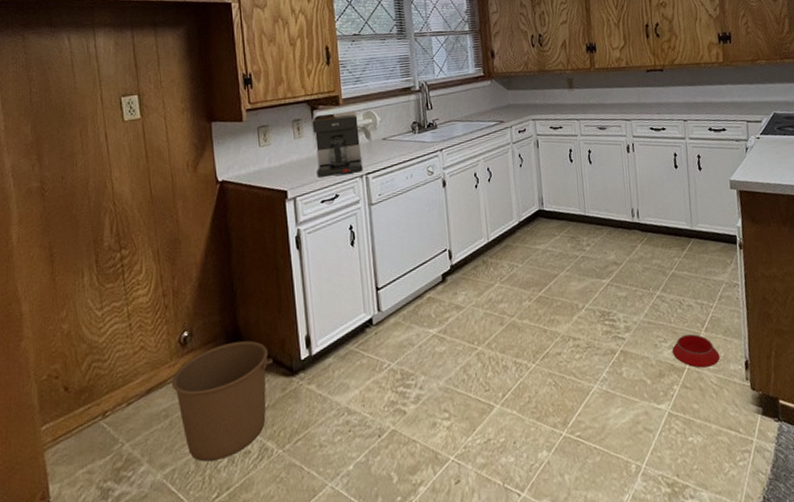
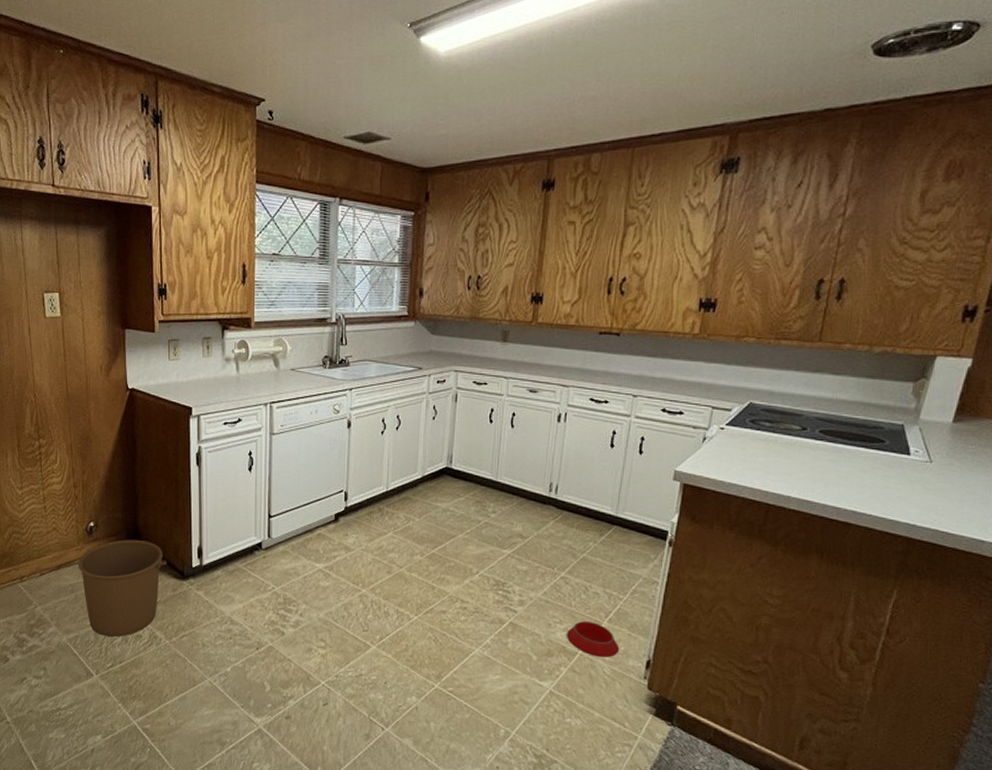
coffee maker: present [312,111,363,179] -> none [221,335,269,400]

